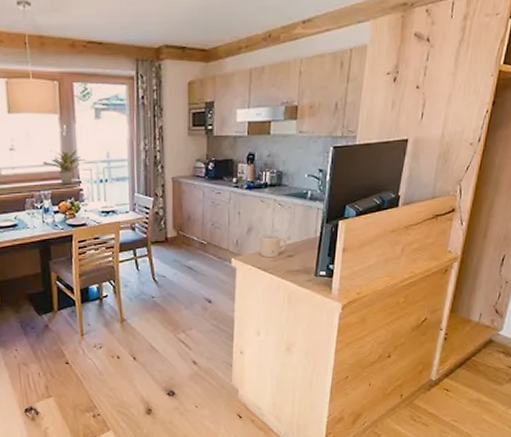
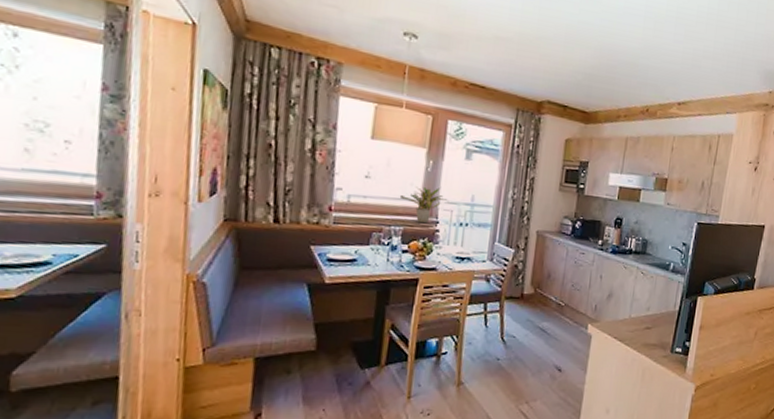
mug: present [260,233,286,258] -> none [617,301,646,329]

